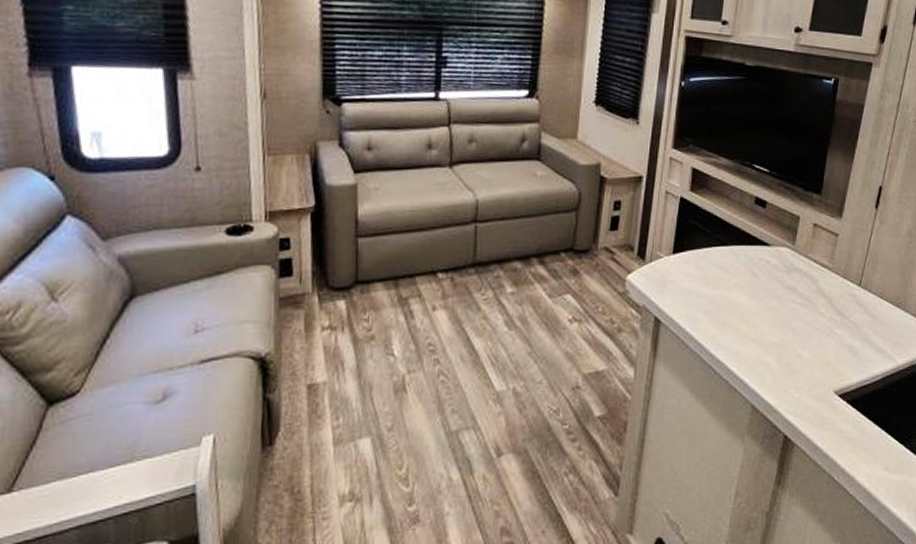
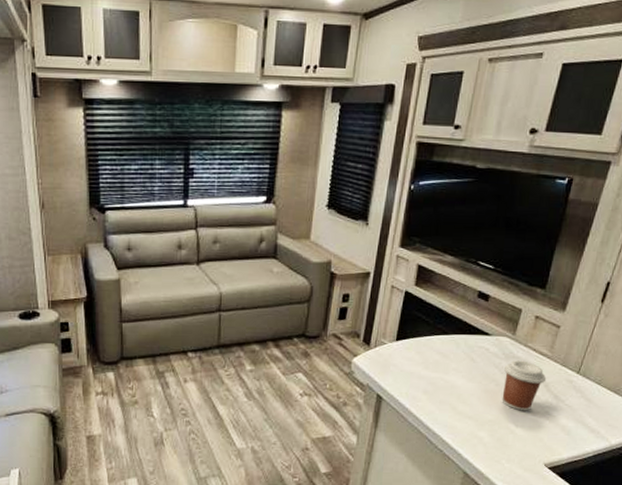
coffee cup: none [786,273,829,331] -> present [501,360,547,411]

